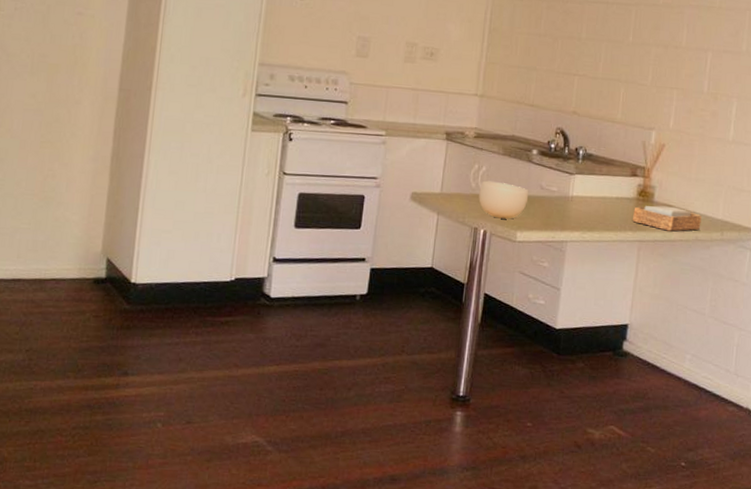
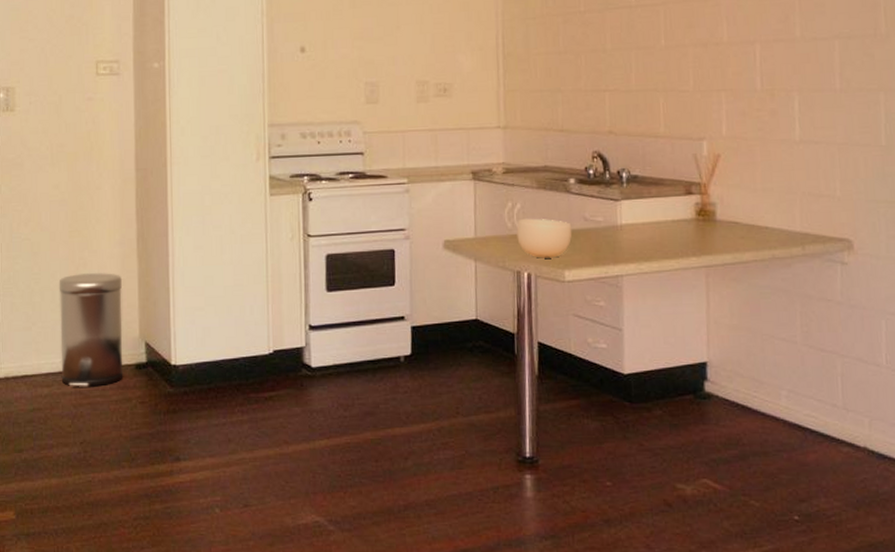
pedal bin: none [14,185,91,297] -> present [58,273,123,387]
napkin holder: present [633,205,702,232] -> none [694,223,777,252]

